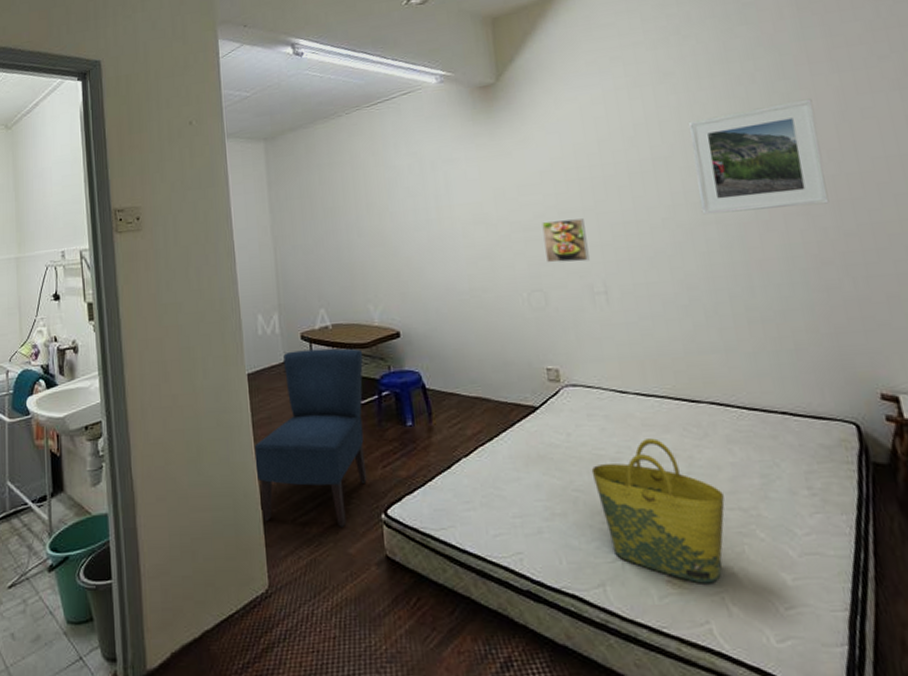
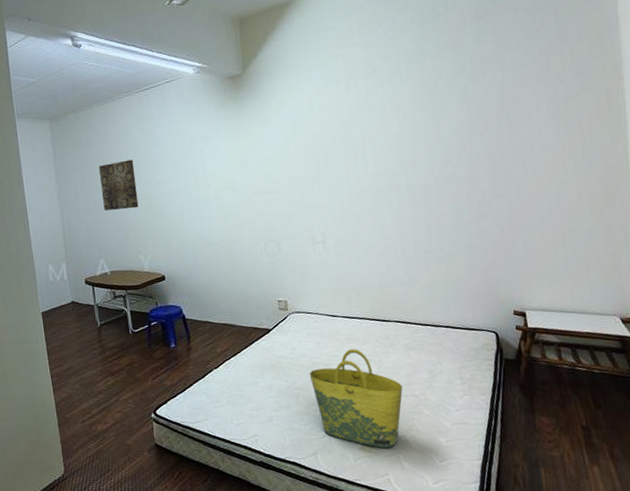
chair: present [254,348,368,527] -> none [49,289,141,425]
wall art: none [320,186,368,249] -> present [98,159,139,211]
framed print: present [541,218,590,263] -> none [276,185,312,220]
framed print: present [688,98,829,215] -> none [390,91,489,181]

